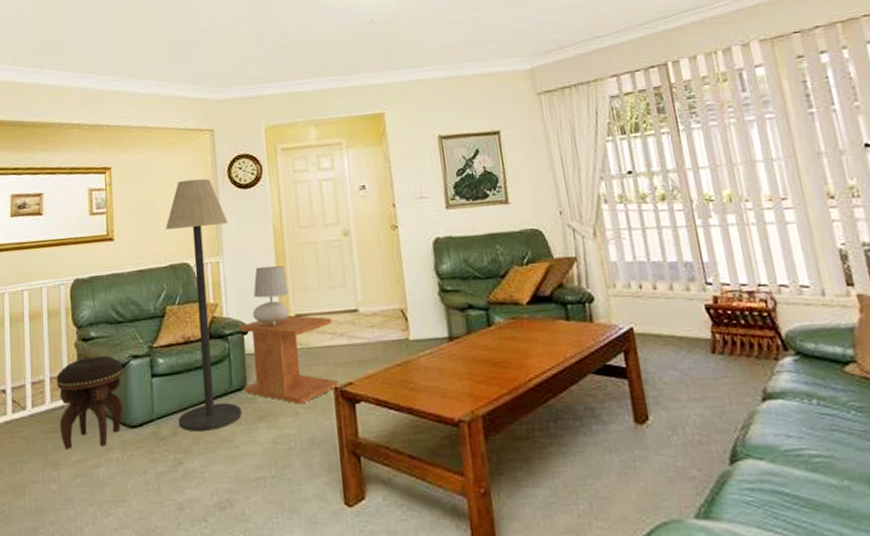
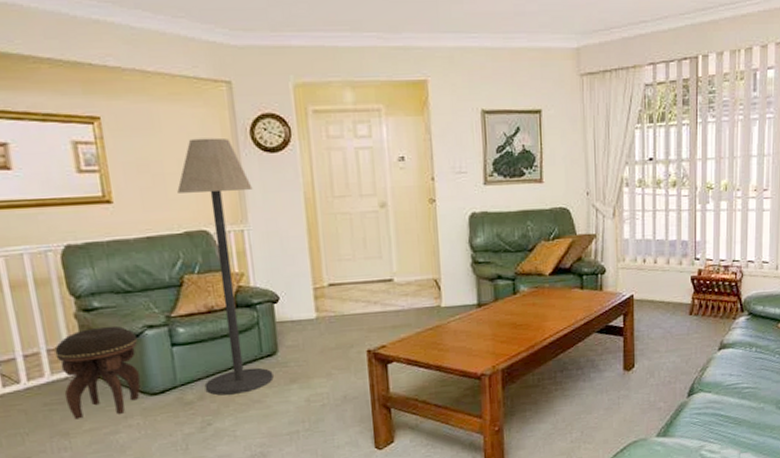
side table: present [239,315,339,404] -> none [268,285,372,367]
table lamp: present [253,265,290,327] -> none [283,235,323,296]

